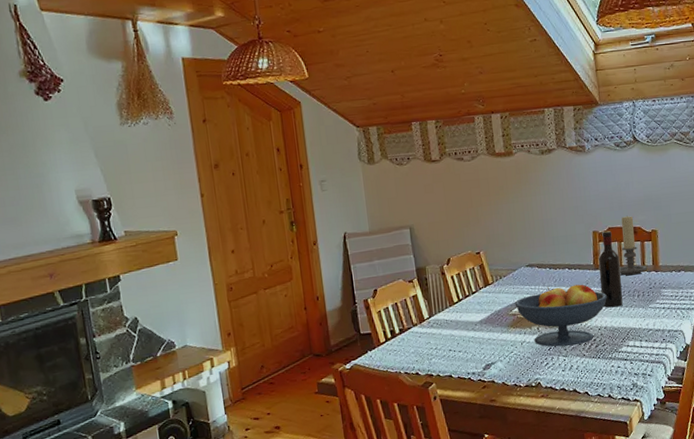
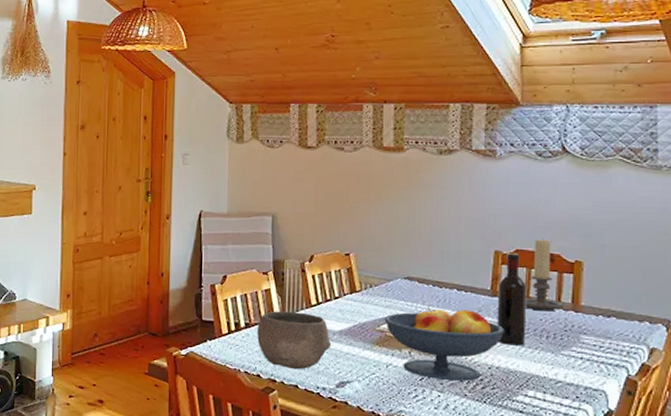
bowl: none [410,311,475,362] -> present [257,311,332,370]

